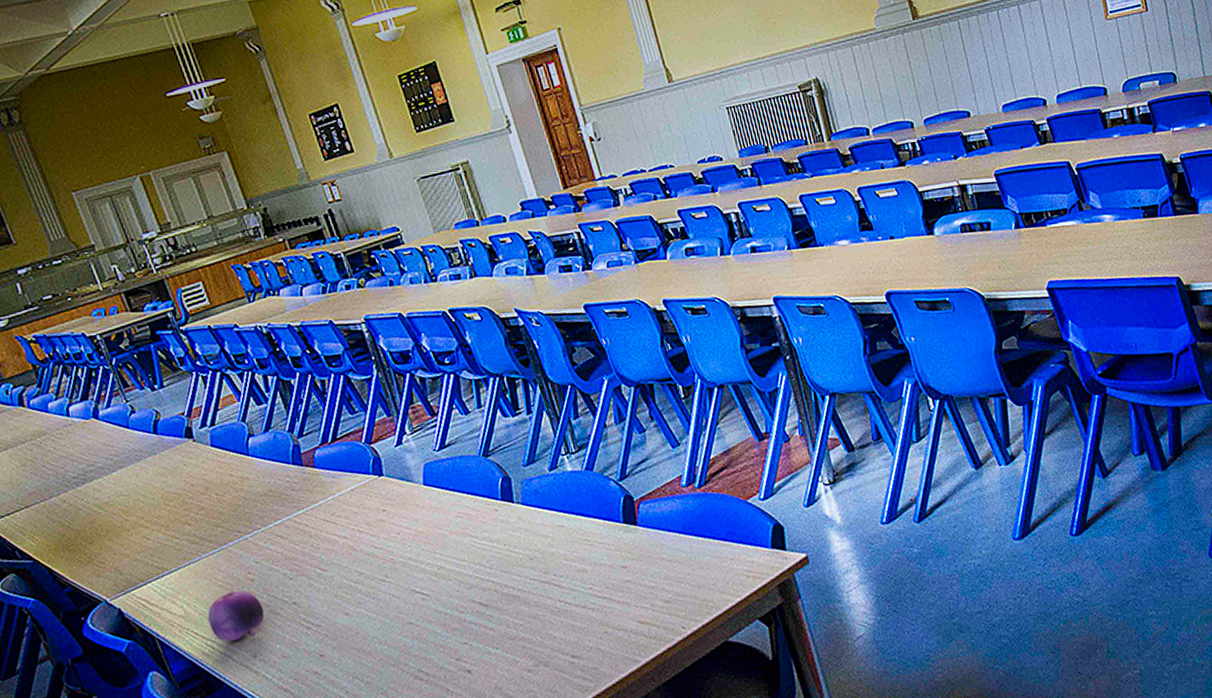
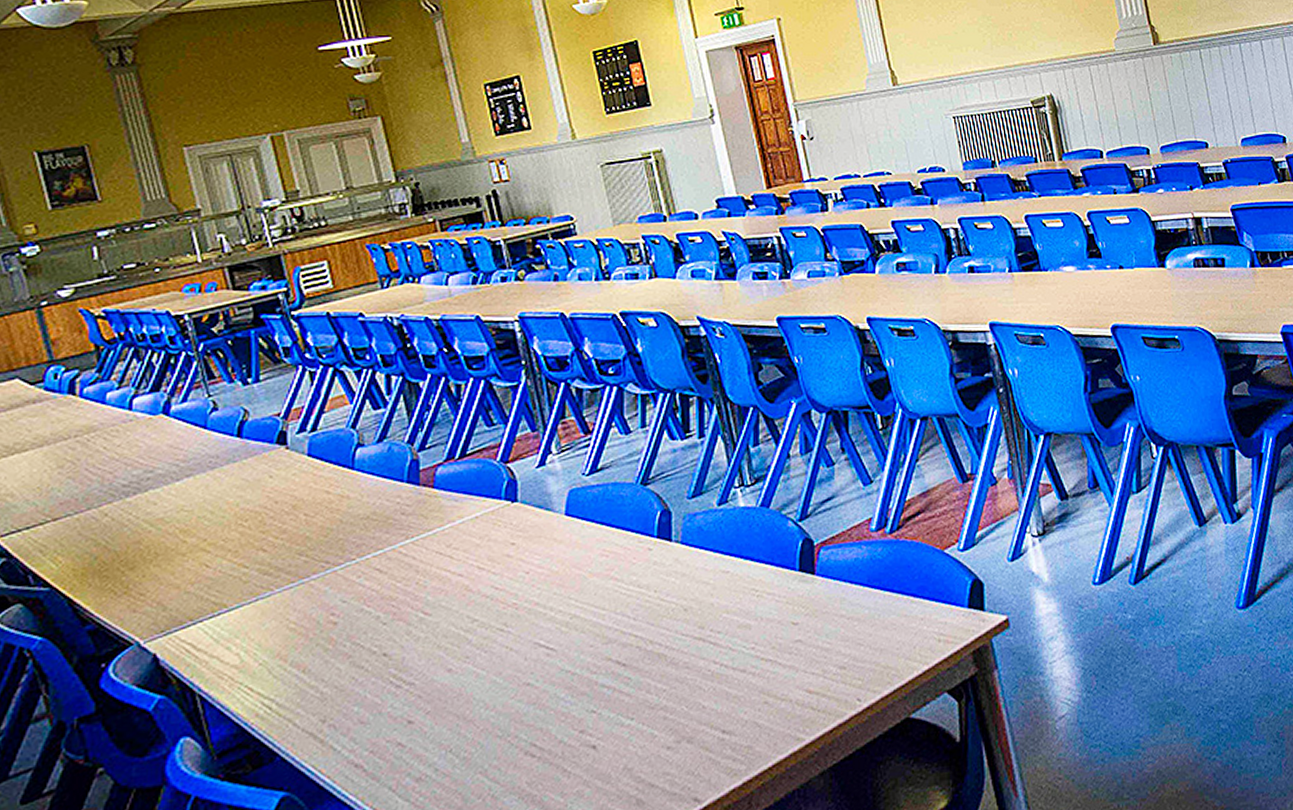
fruit: present [208,590,265,642] -> none [270,635,344,702]

